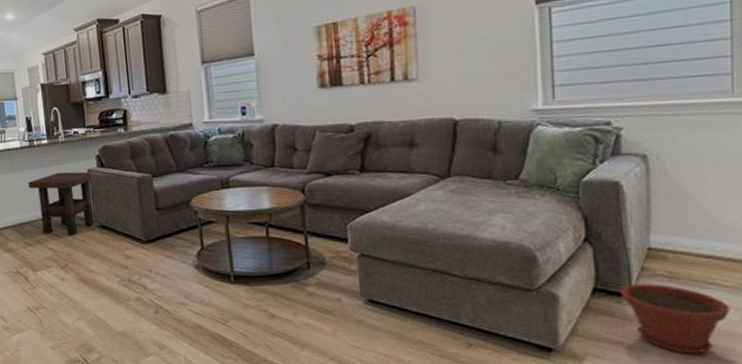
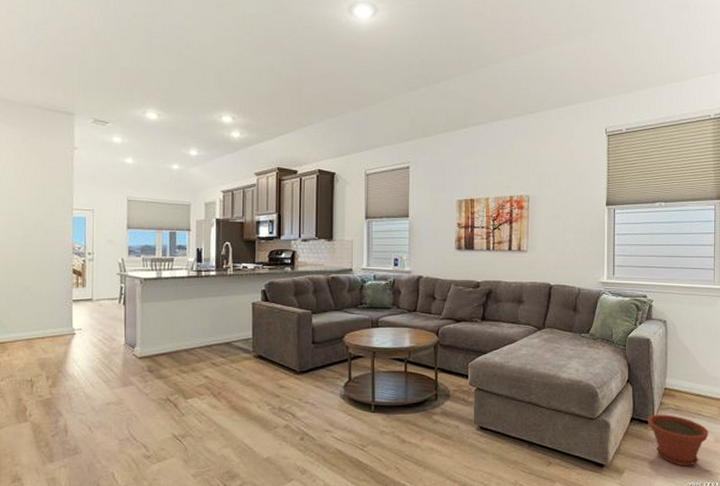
side table: present [28,171,95,236] -> none [190,303,257,365]

